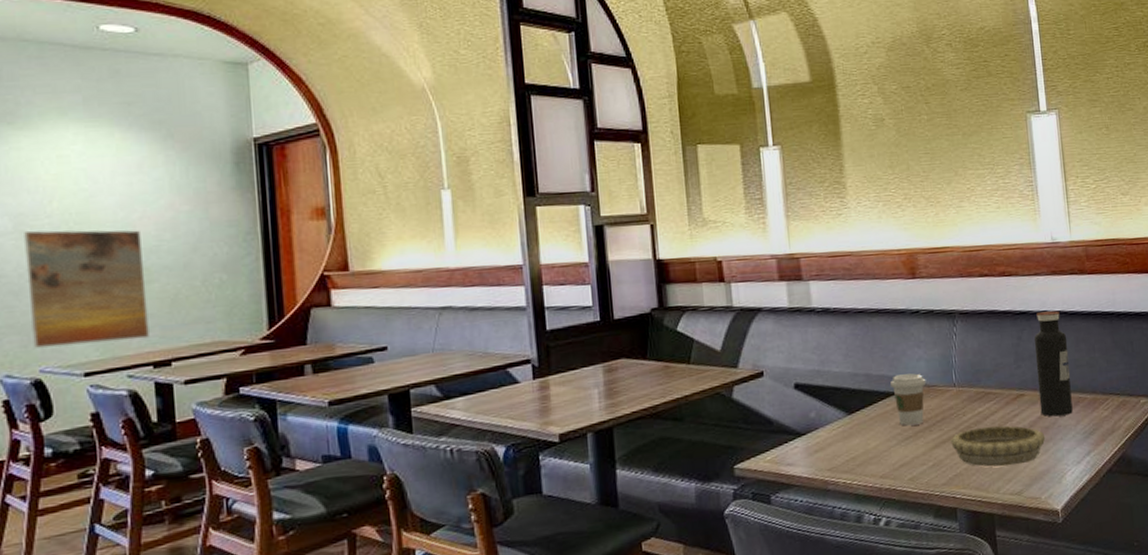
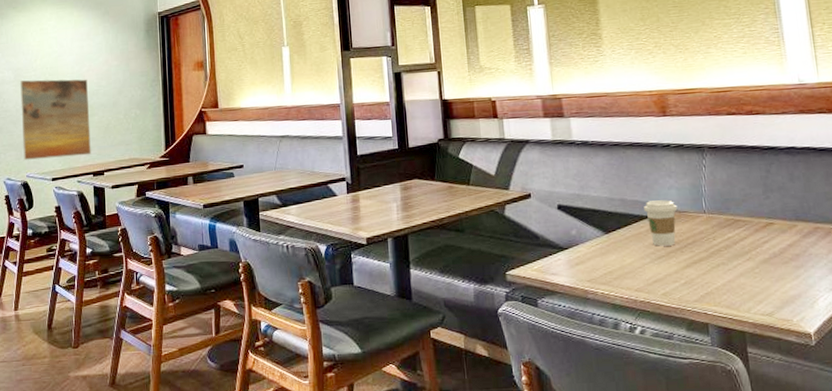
decorative bowl: present [950,425,1046,467] -> none [701,251,797,289]
water bottle: present [1034,311,1073,417] -> none [782,147,824,245]

